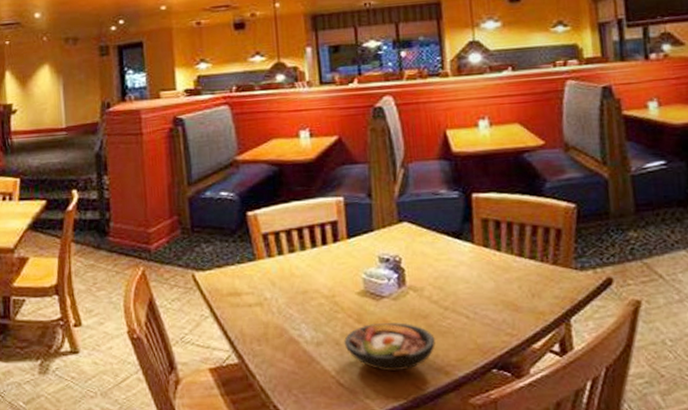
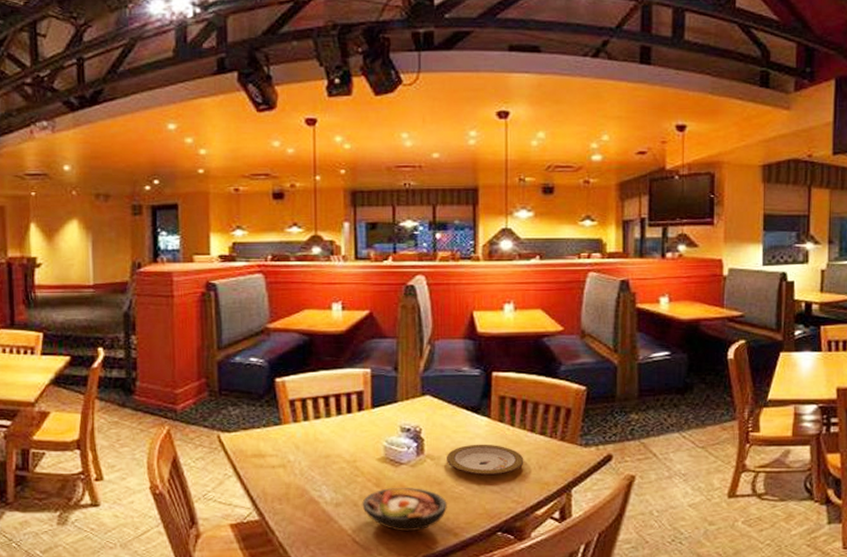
plate: none [430,271,515,307] -> present [447,444,524,476]

